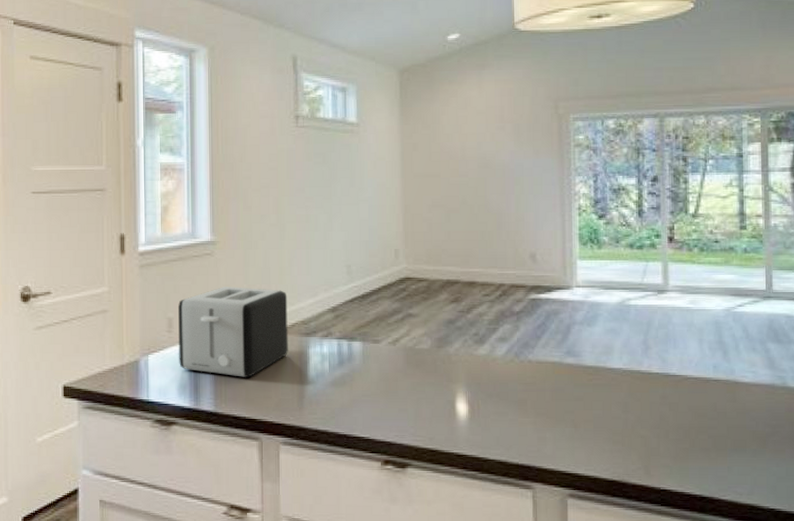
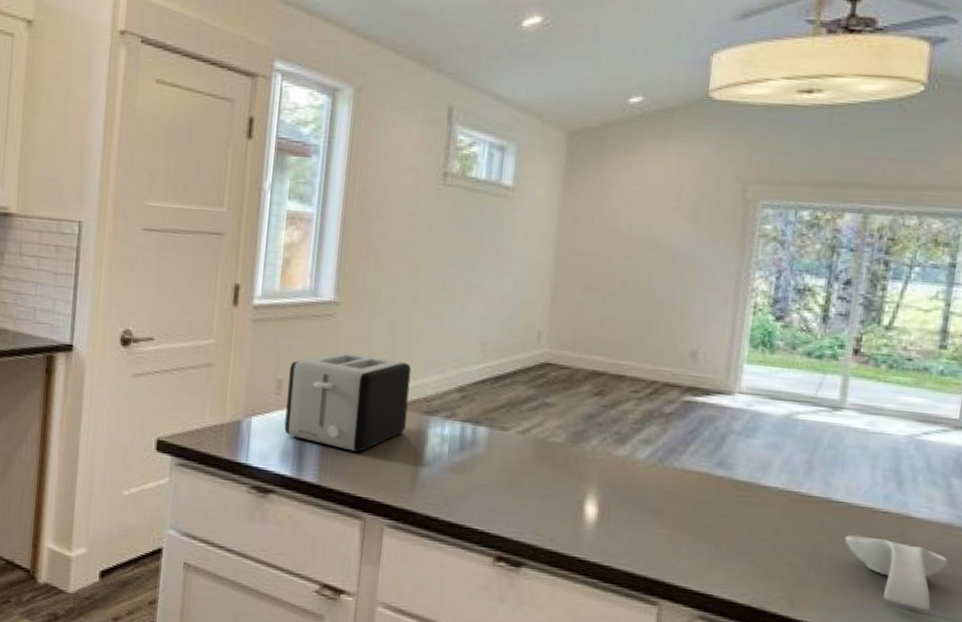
spoon rest: none [686,403,776,465] -> present [845,535,949,610]

